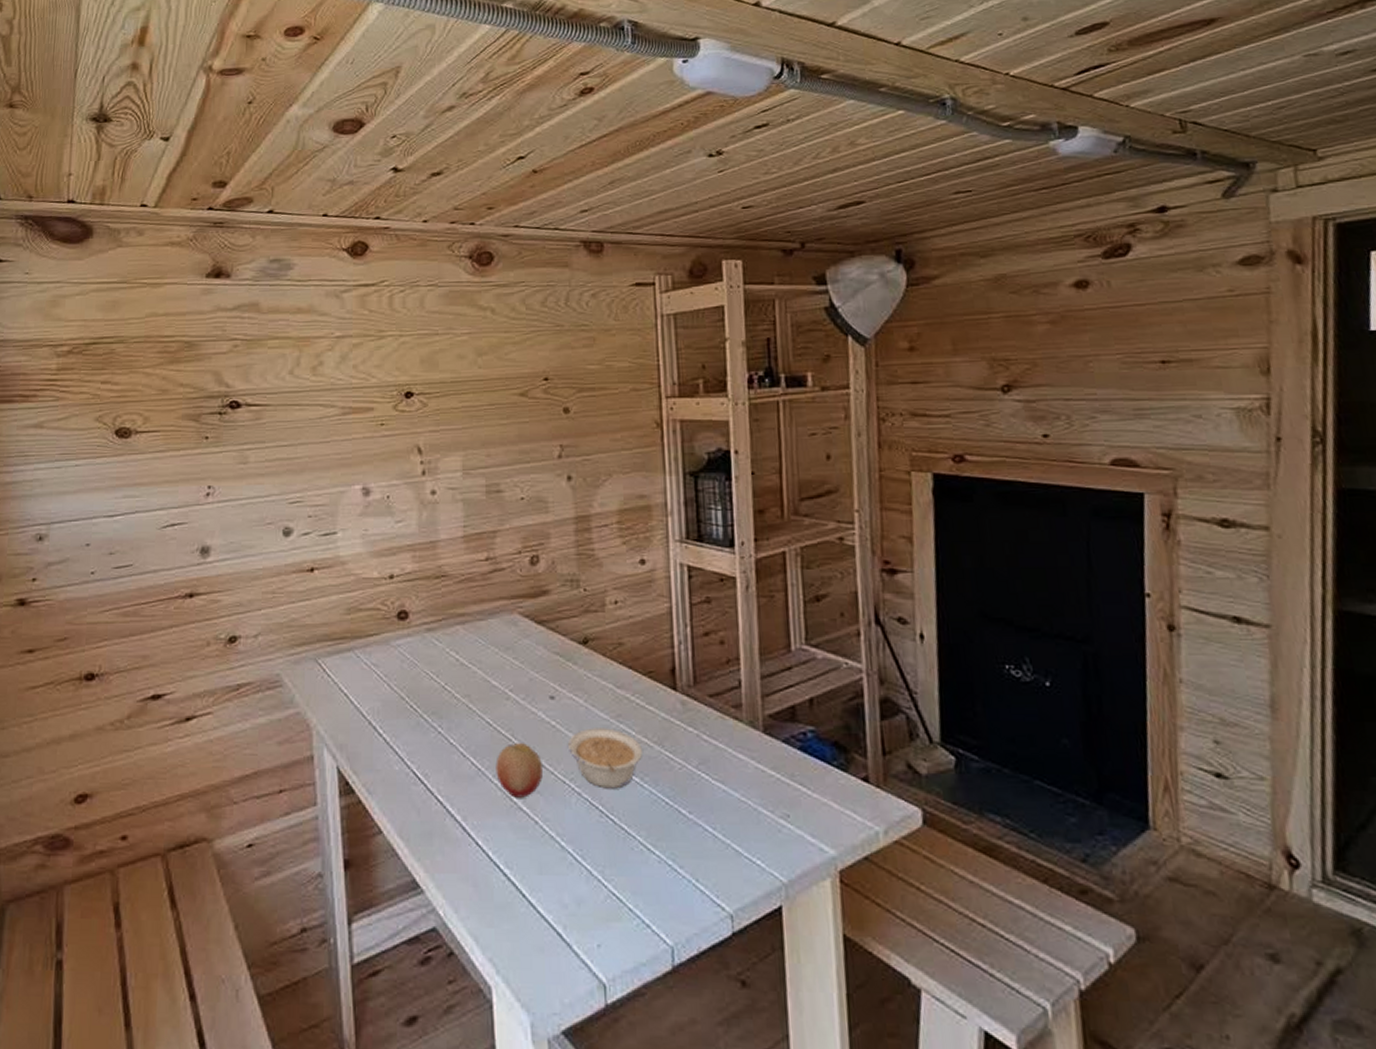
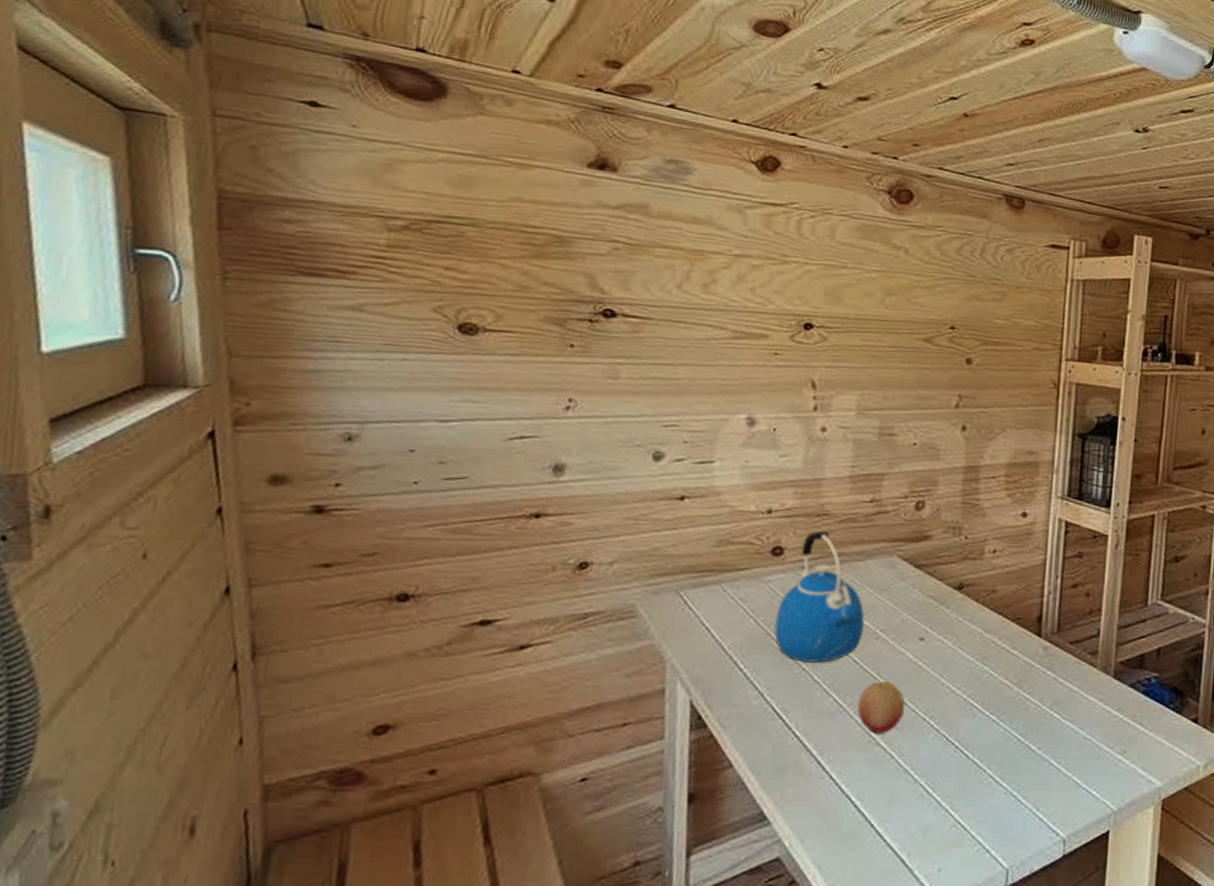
kettle: none [408,593,493,726] -> present [774,531,865,663]
legume: present [568,728,642,789] -> none [932,669,1002,726]

